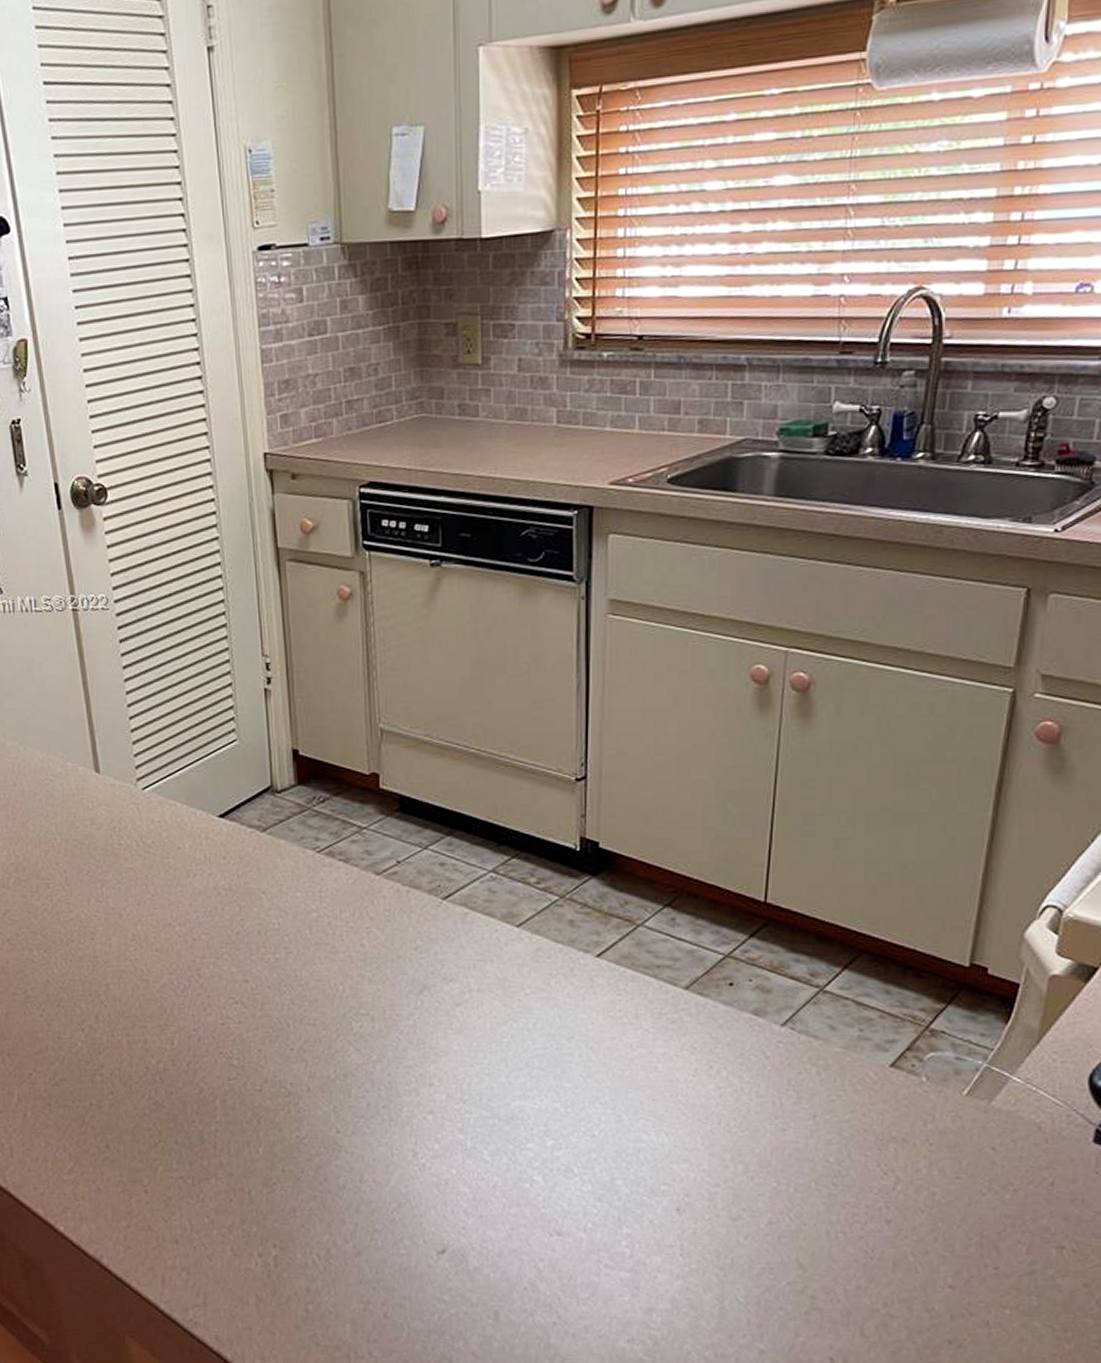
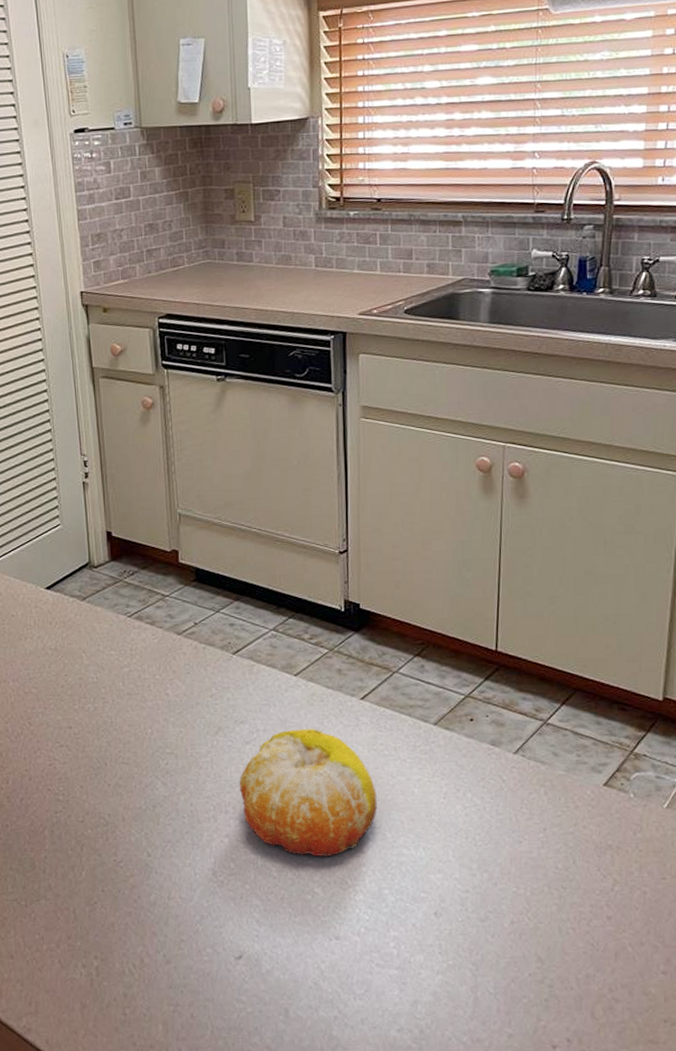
fruit: none [447,990,612,1141] -> present [239,729,377,857]

